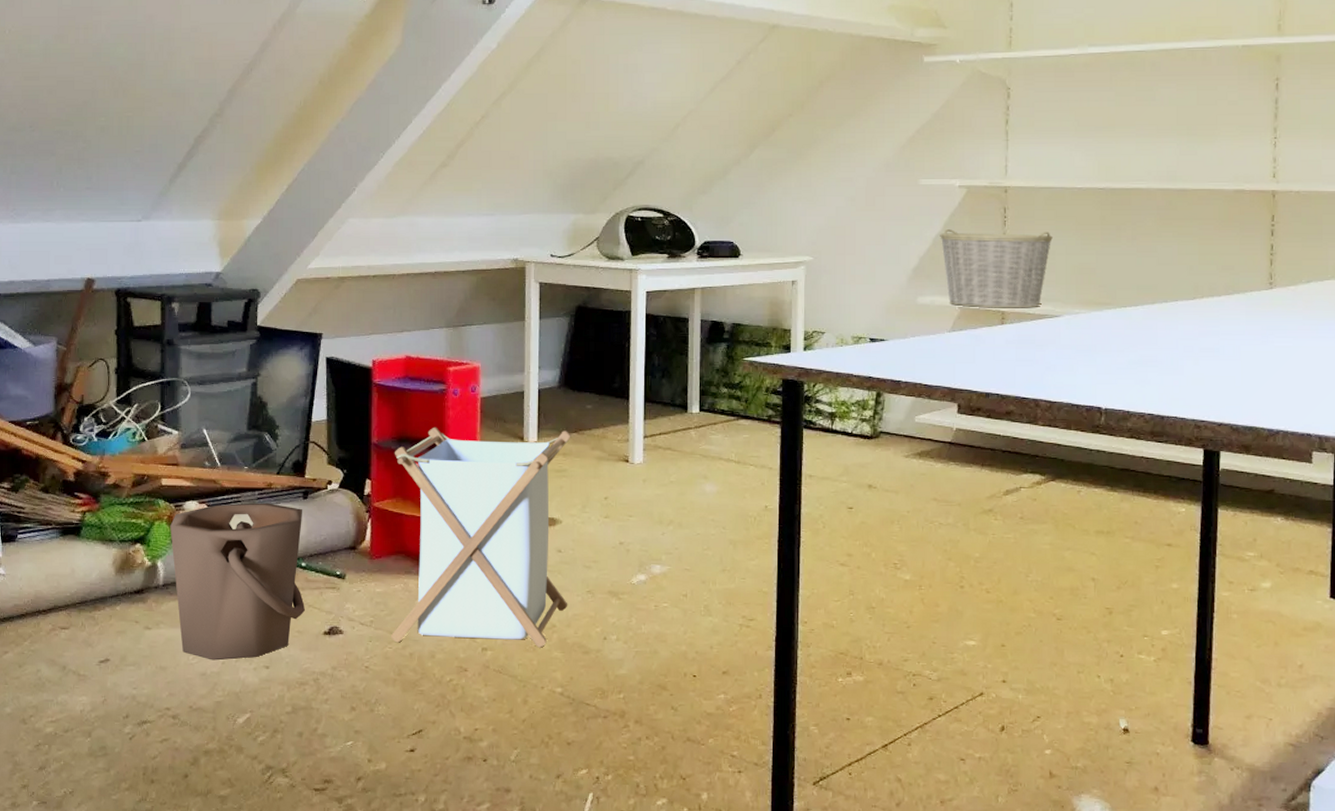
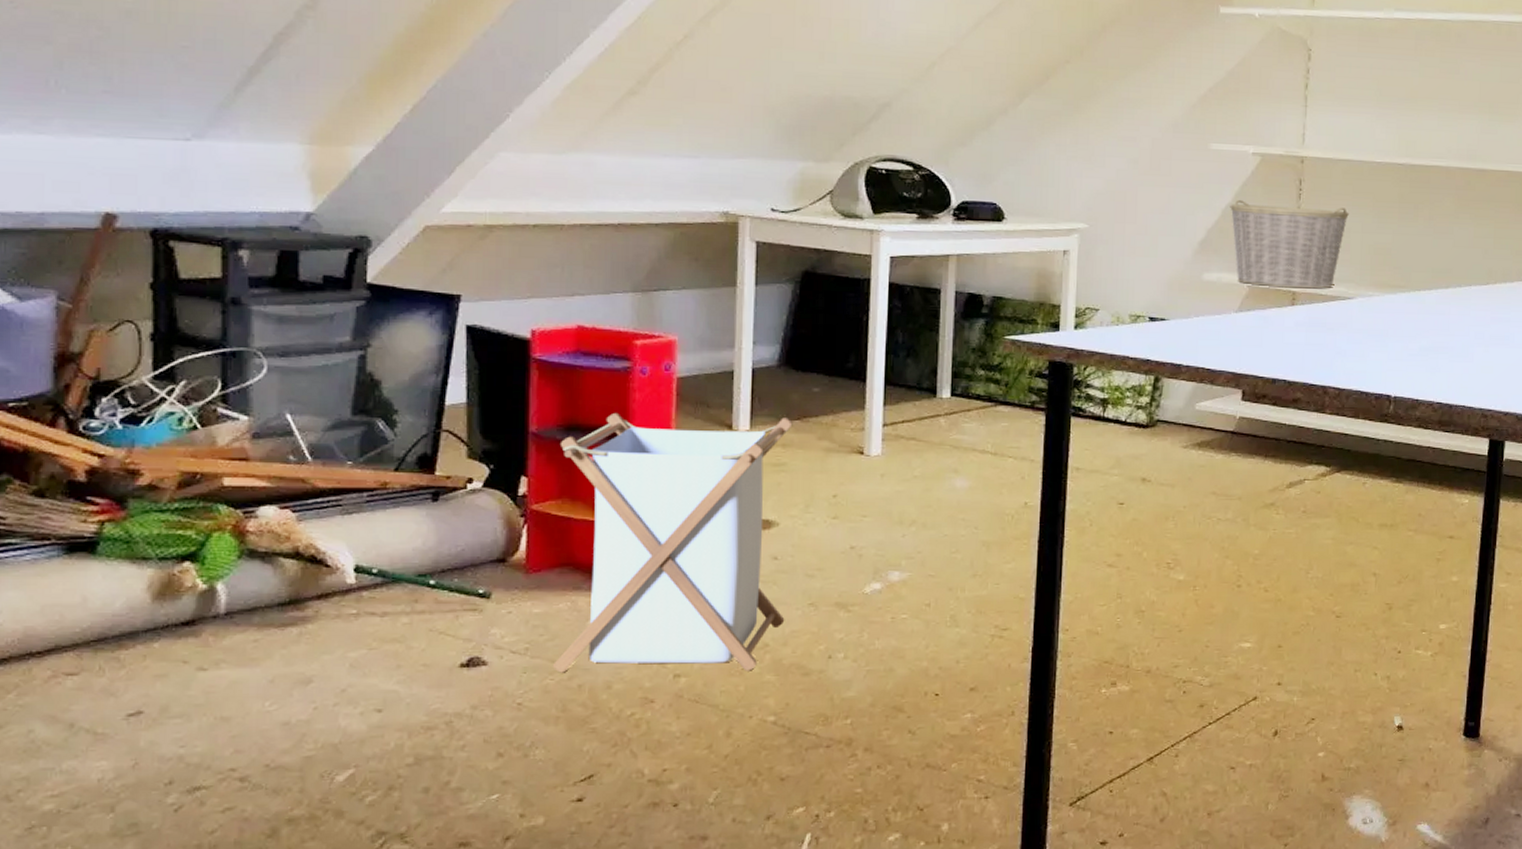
bucket: present [170,503,305,660] -> none [236,507,434,706]

